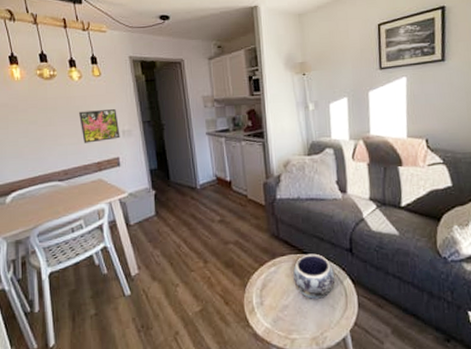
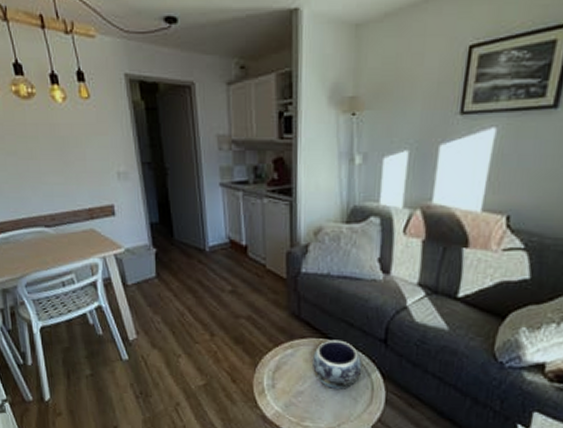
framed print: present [78,109,120,143] -> none [64,144,115,184]

